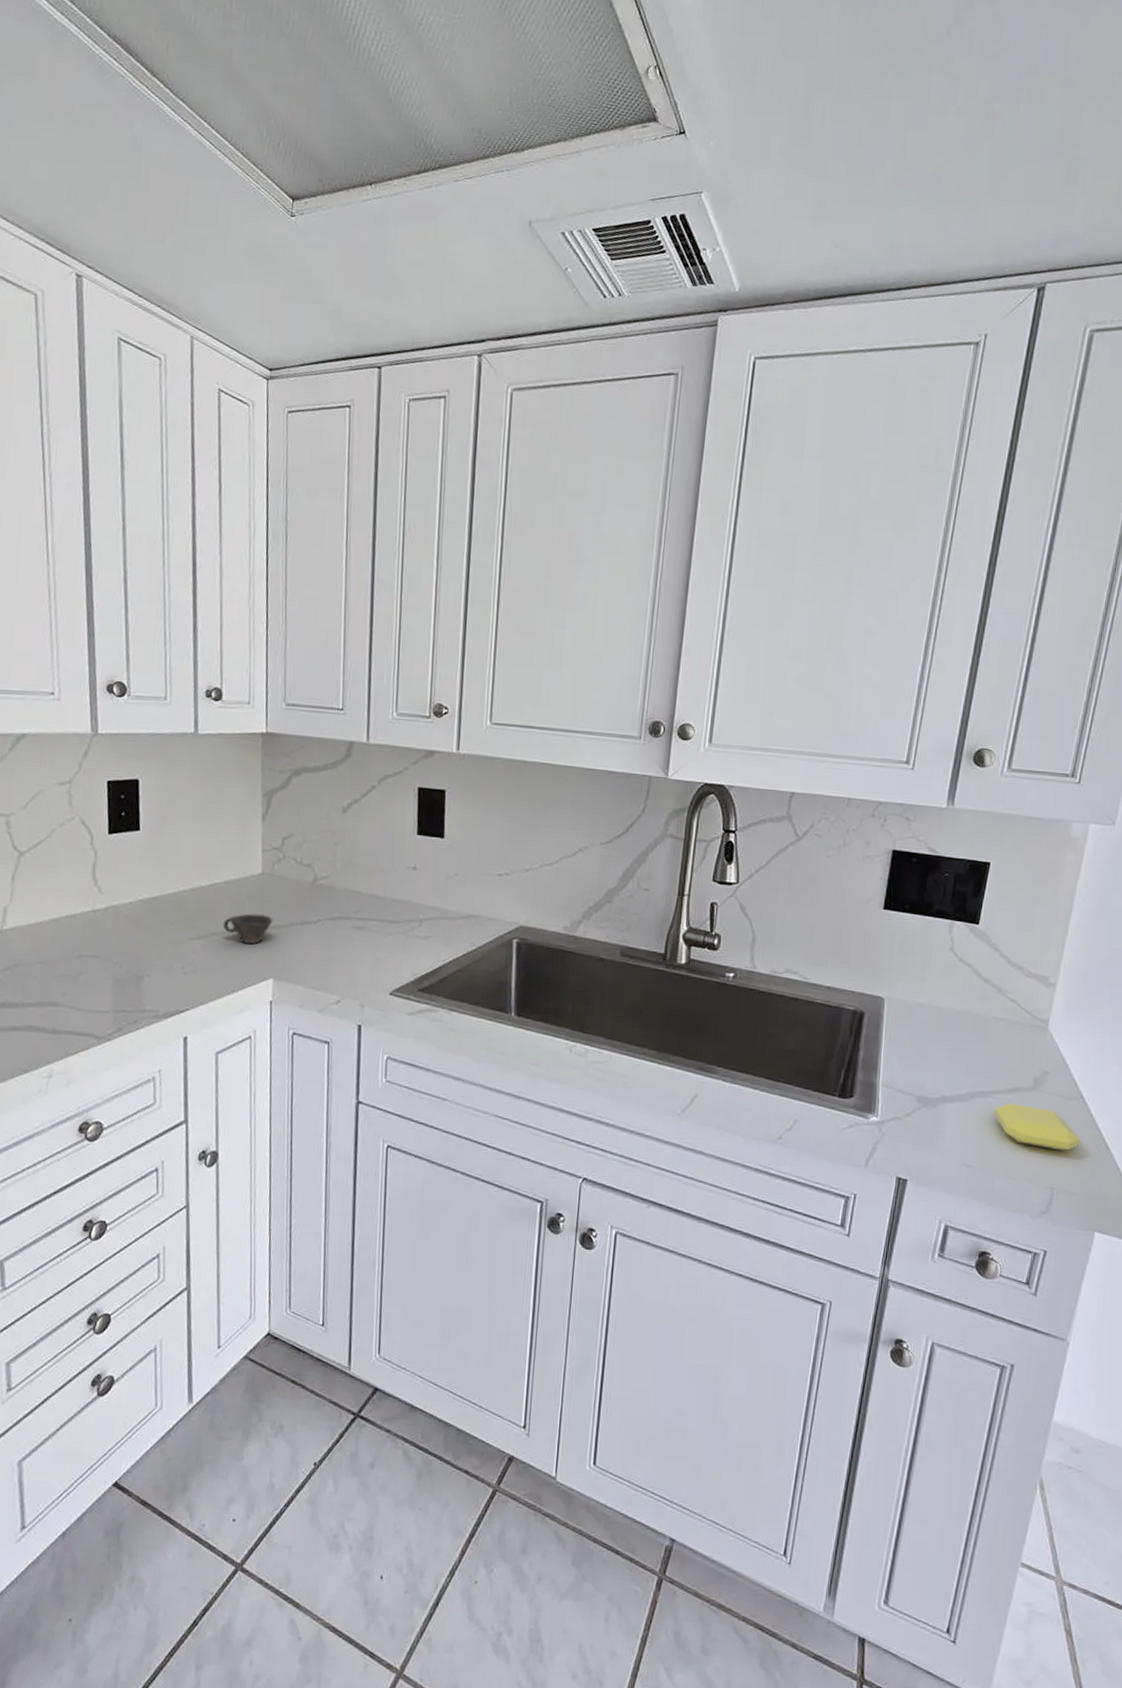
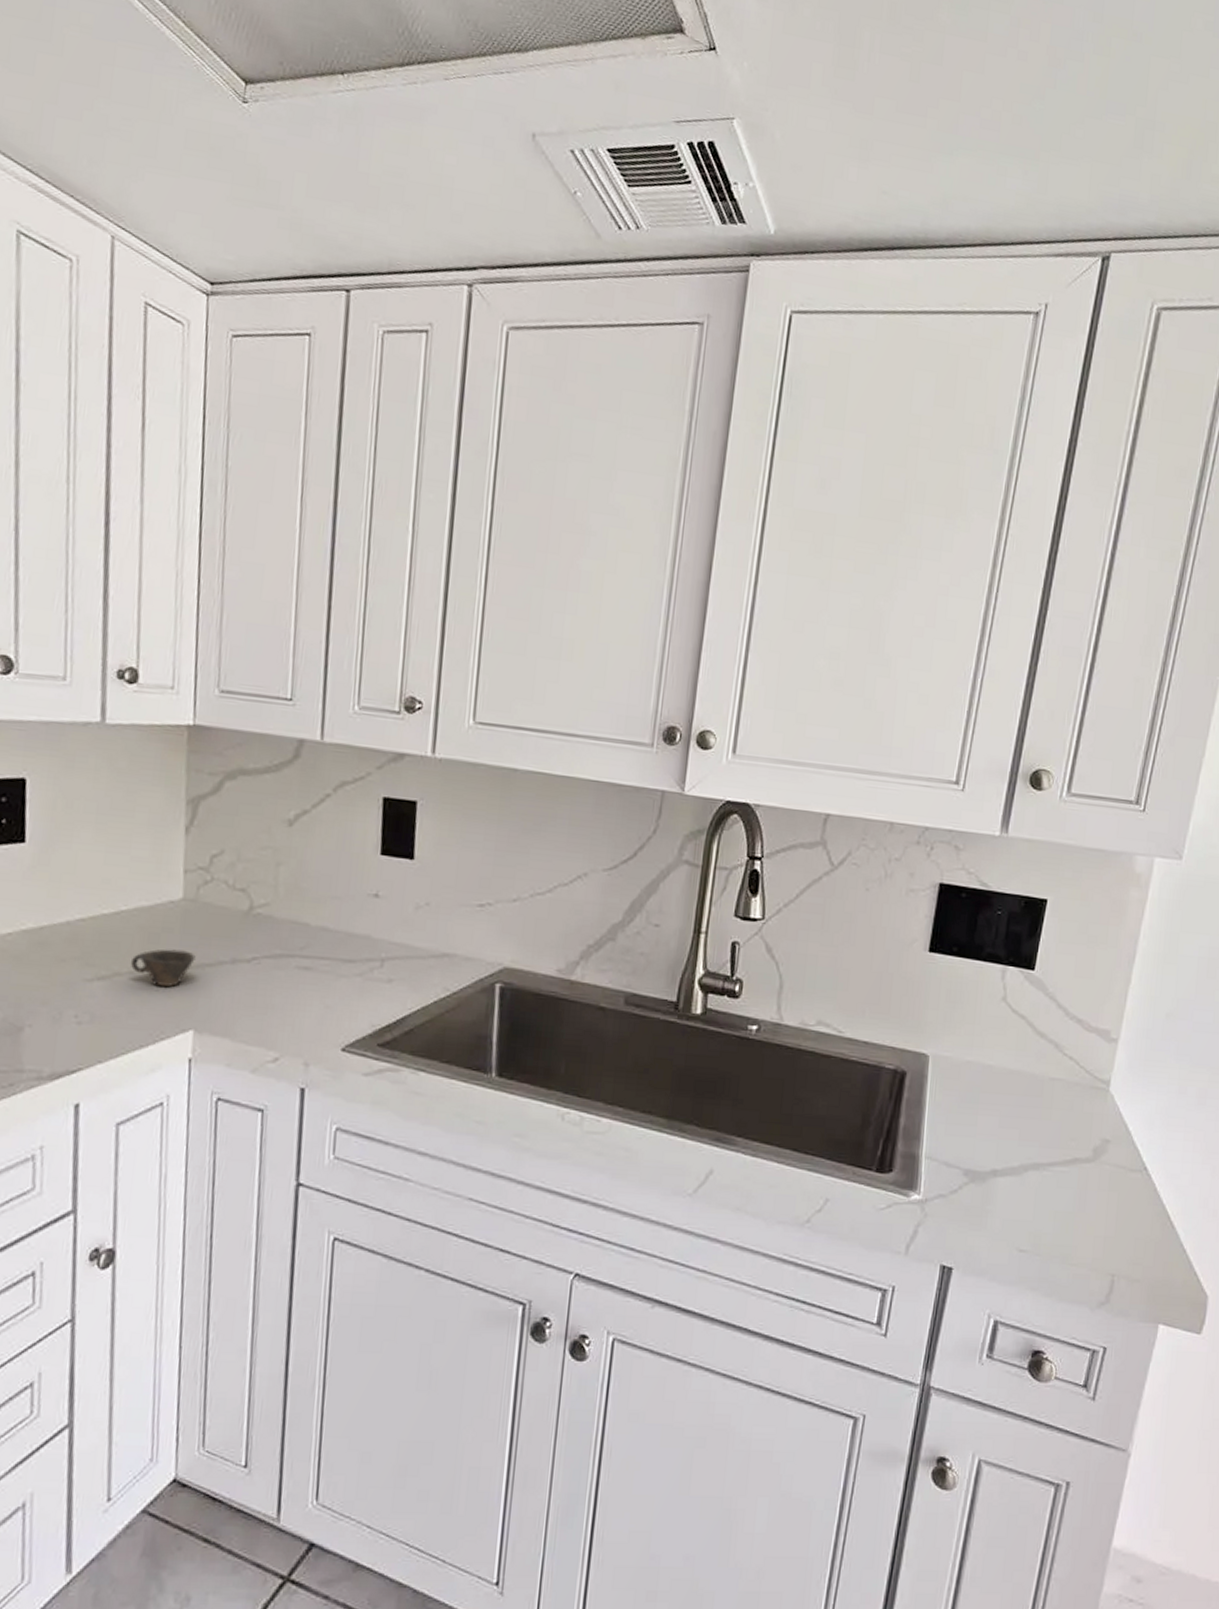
soap bar: present [994,1103,1080,1151] -> none [1049,1176,1143,1231]

